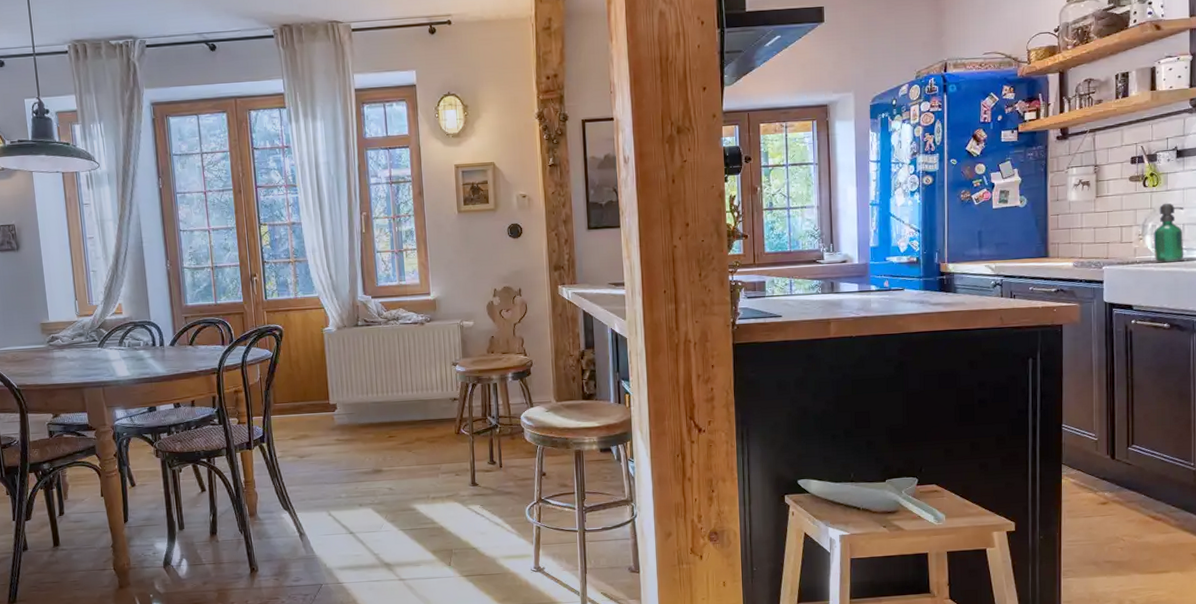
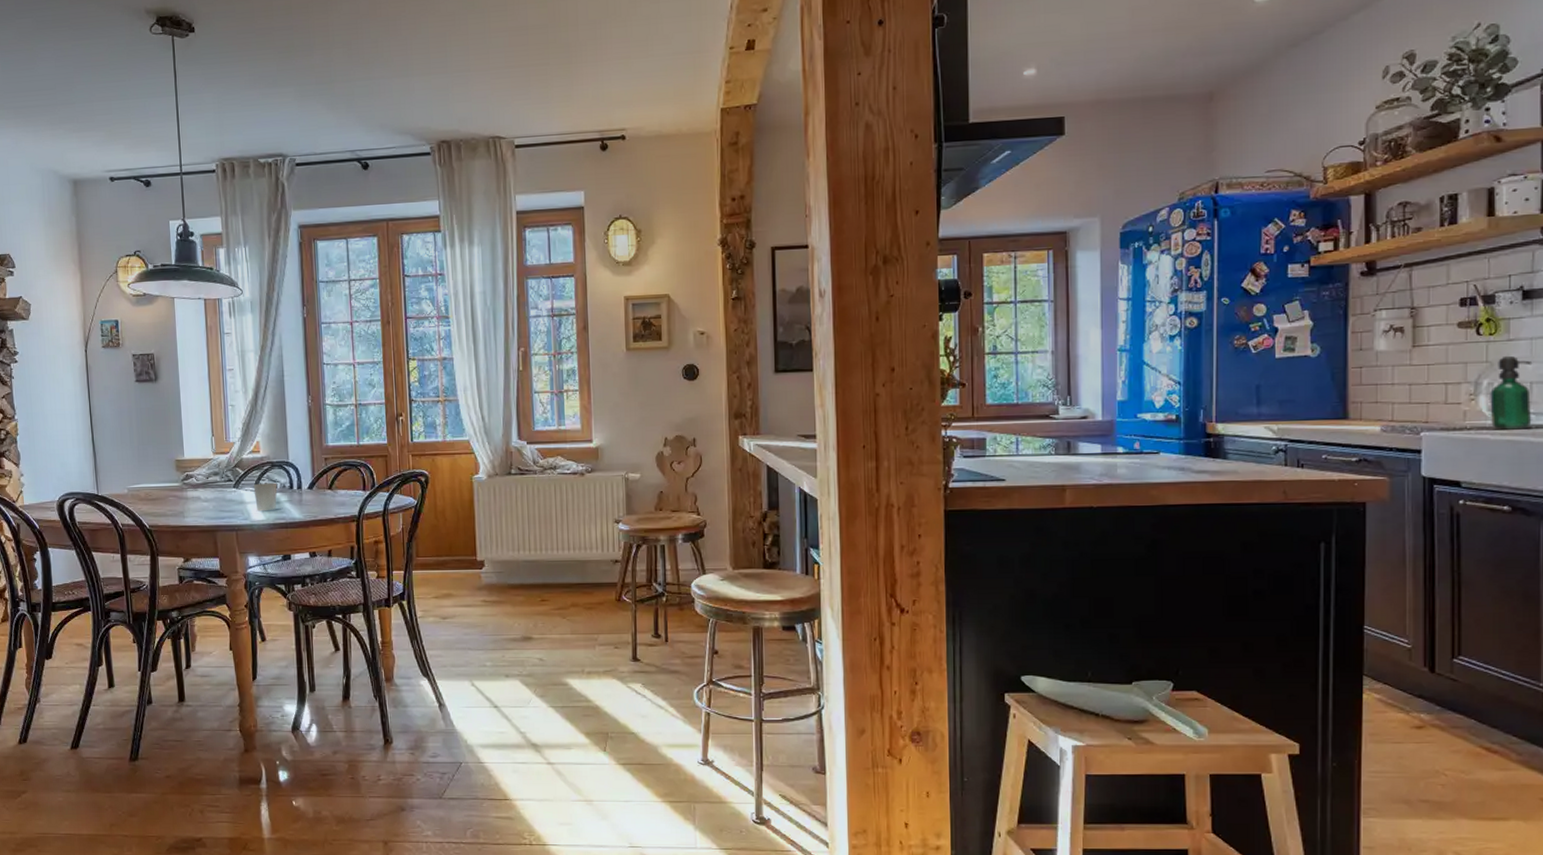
cup: none [117,341,141,368] -> present [253,482,278,512]

